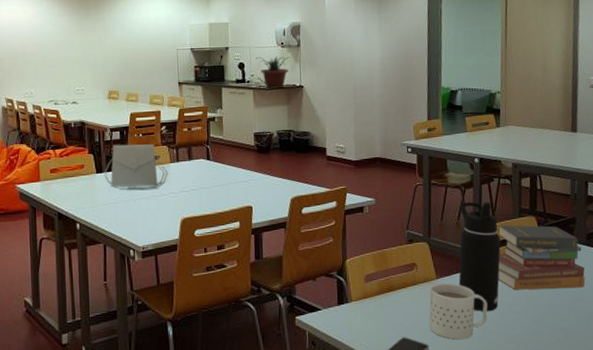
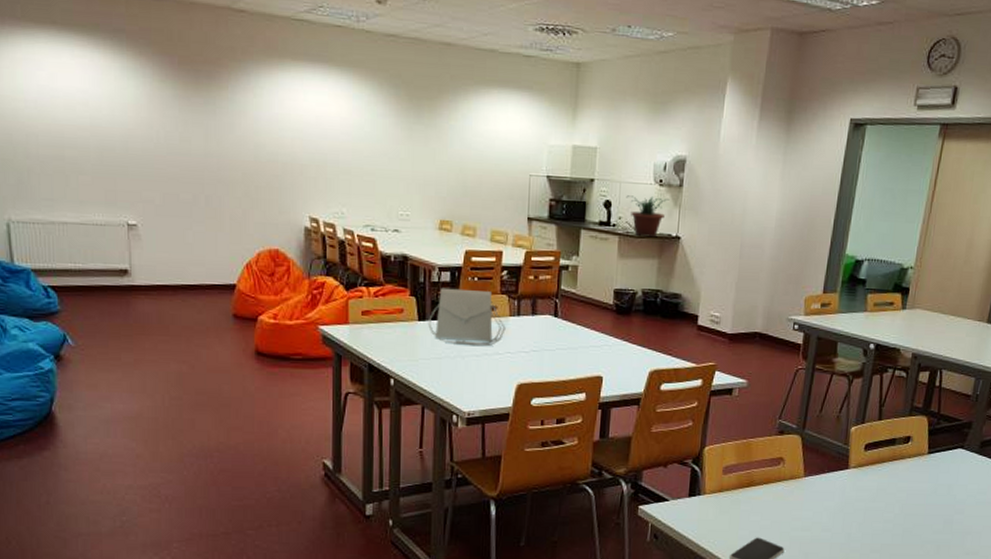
mug: present [429,283,488,340] -> none [788,481,857,545]
water bottle: present [458,201,501,312] -> none [828,393,884,518]
books: present [498,225,585,290] -> none [873,423,973,500]

